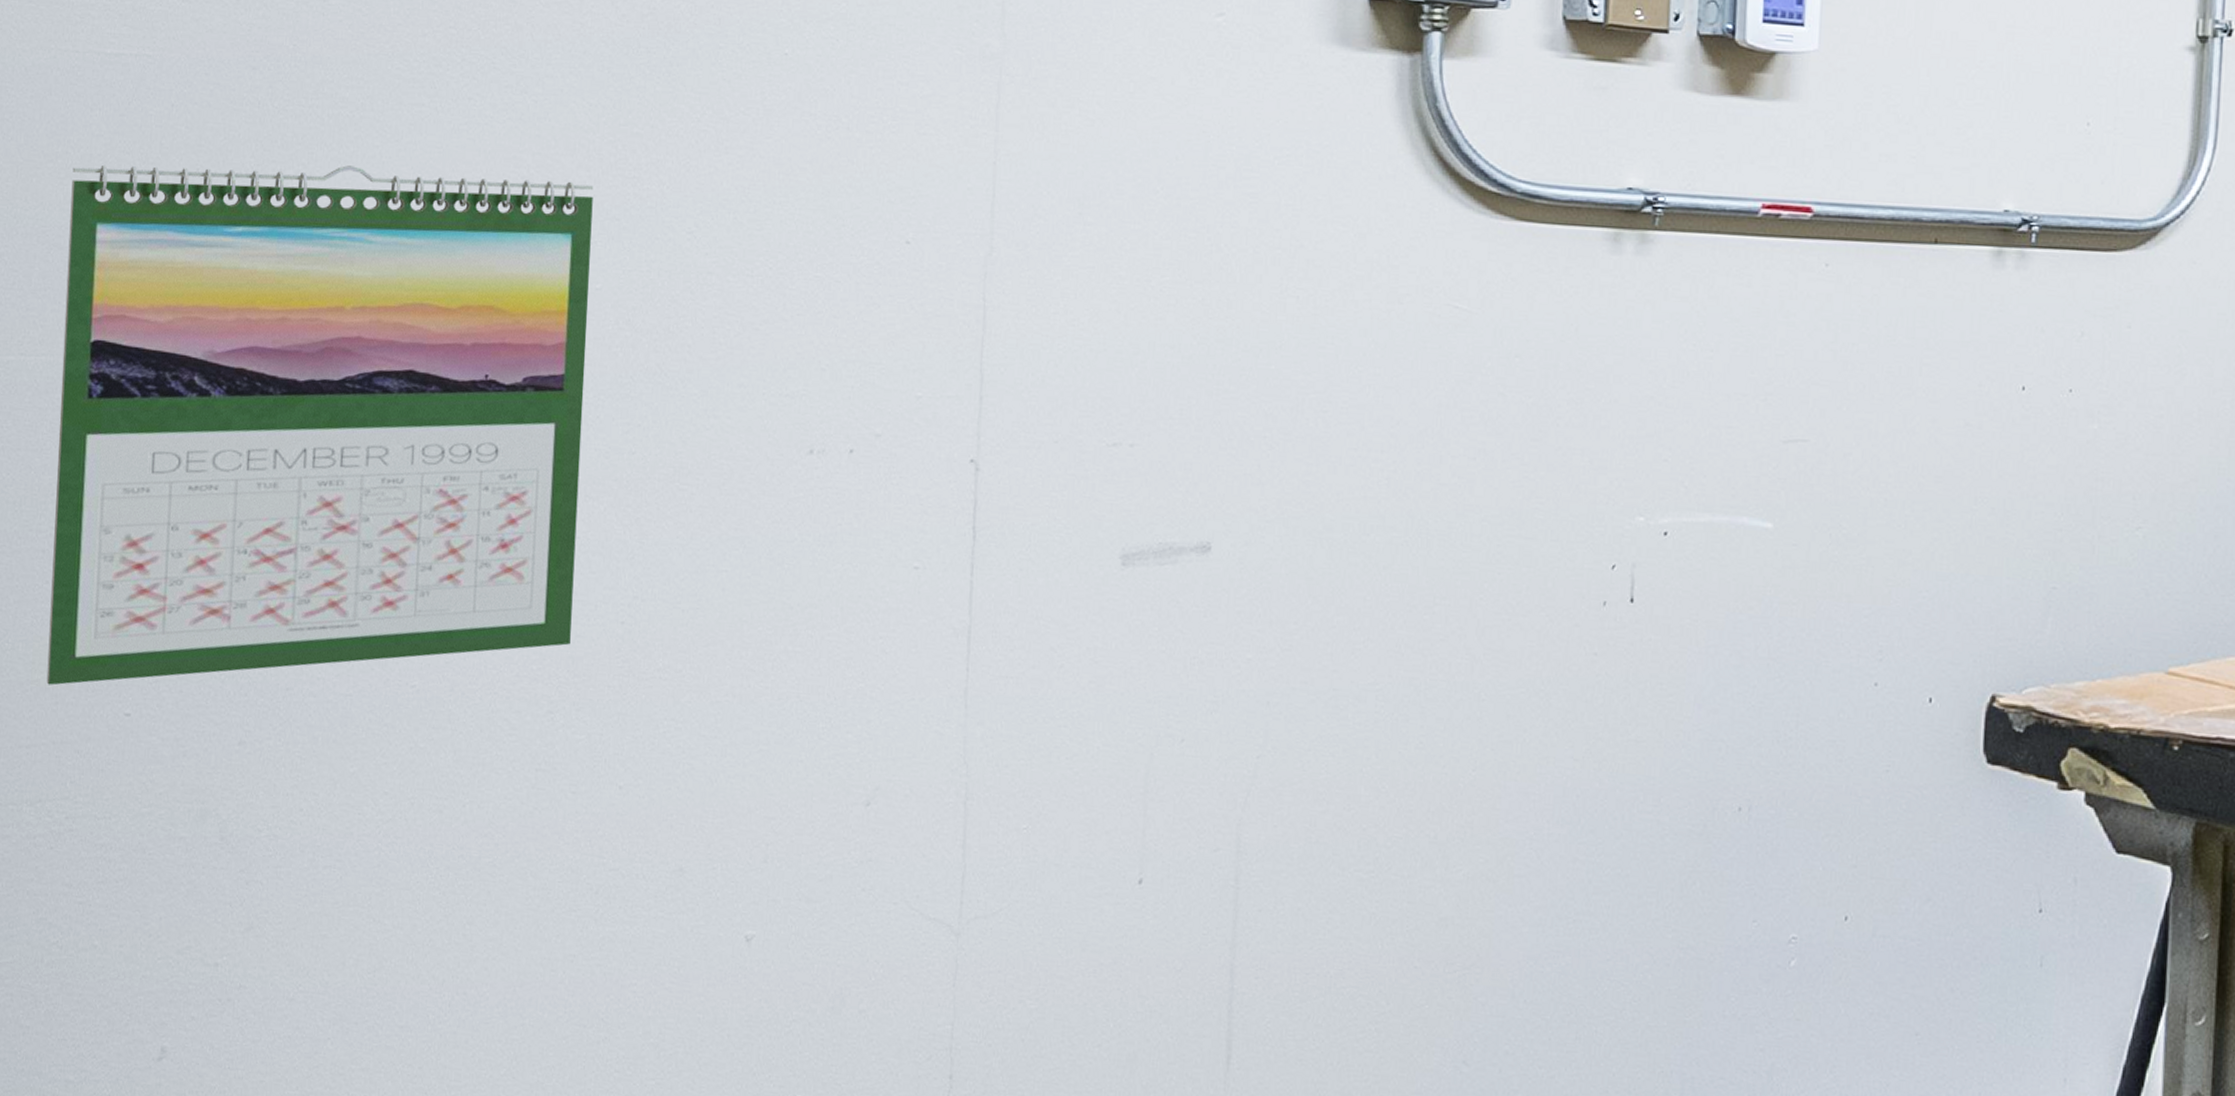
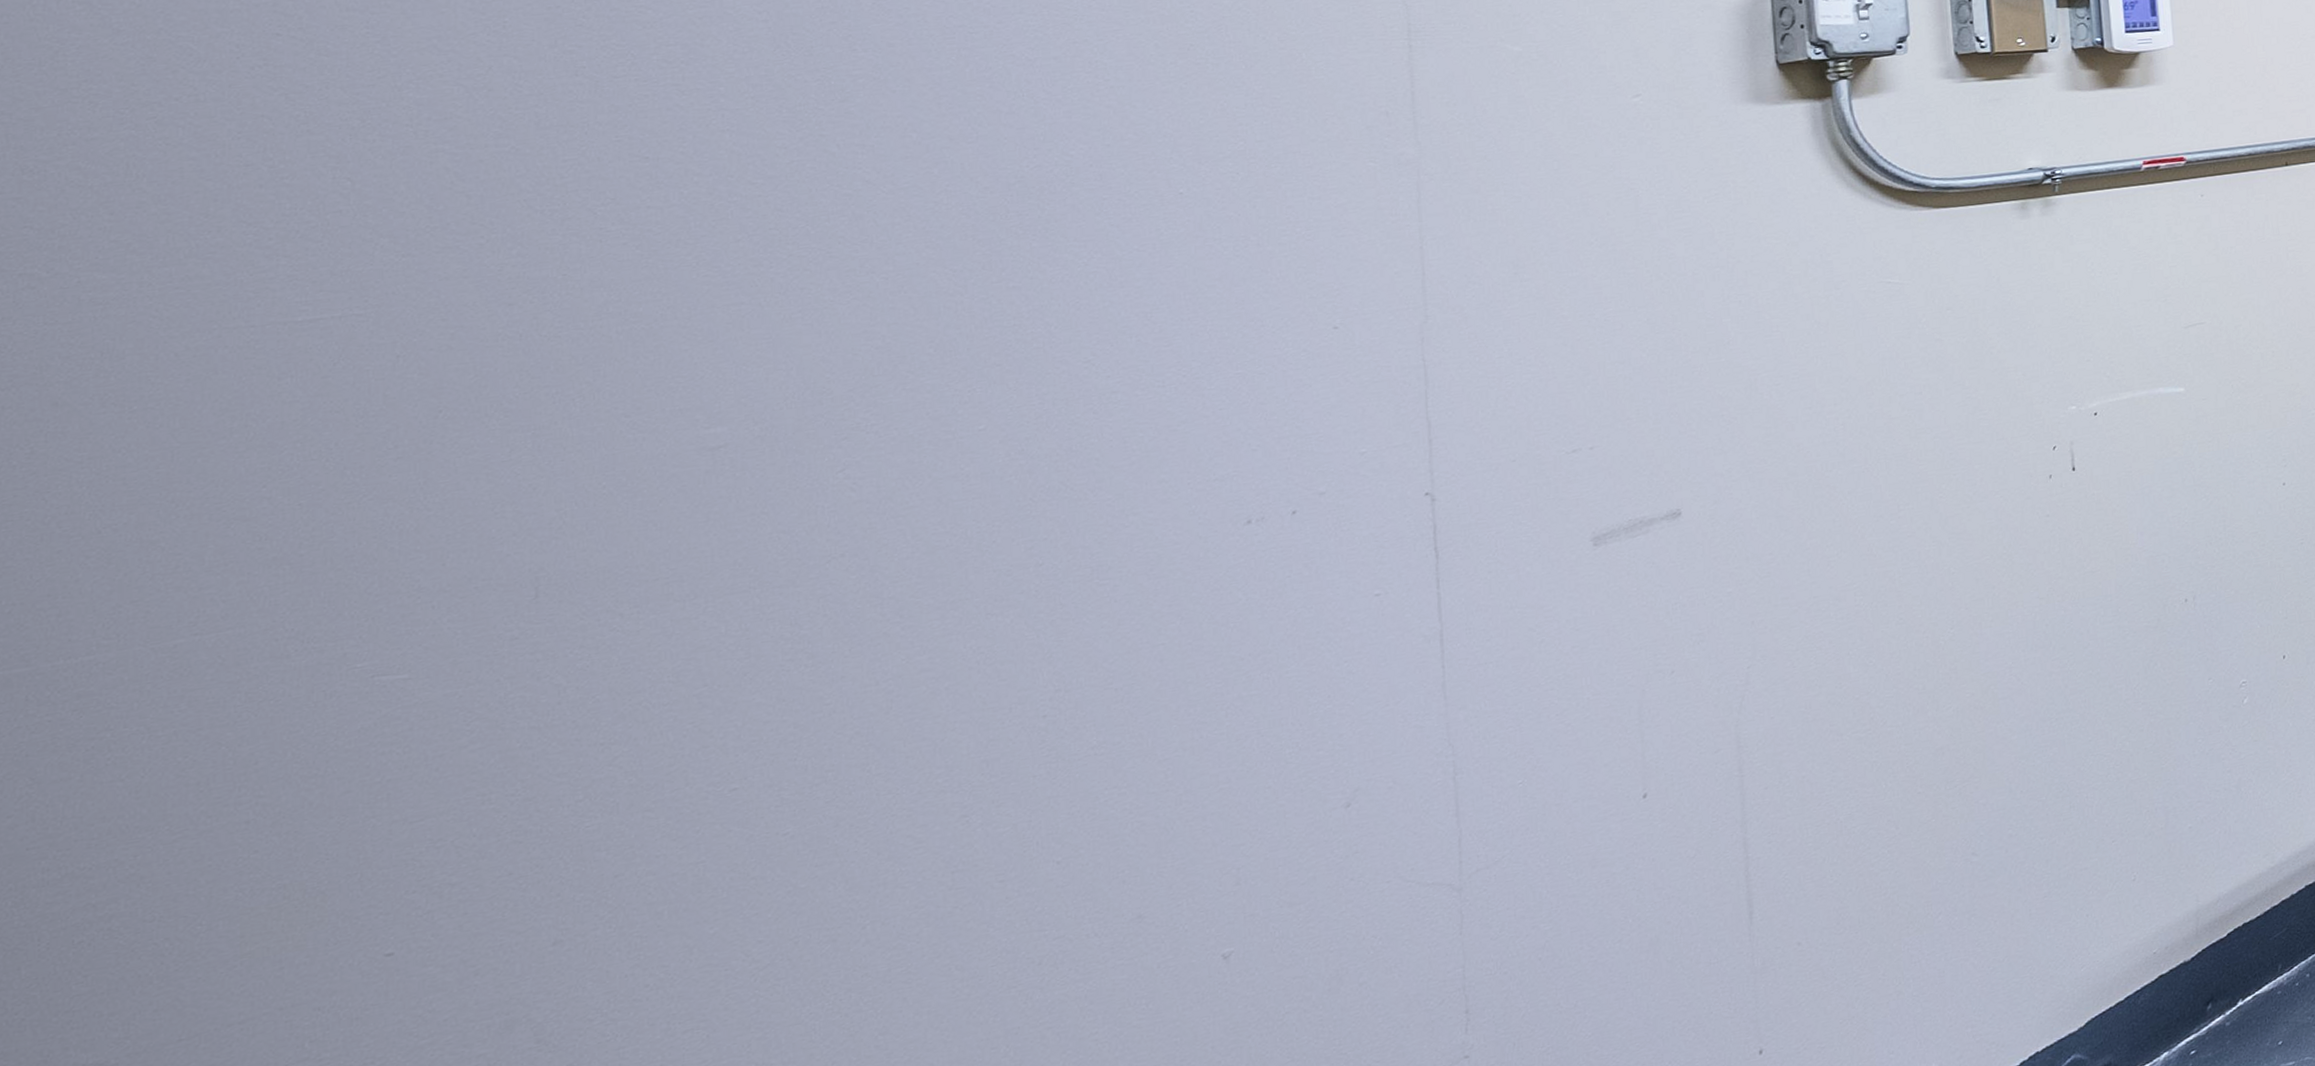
calendar: present [46,164,594,686] -> none [256,340,982,953]

